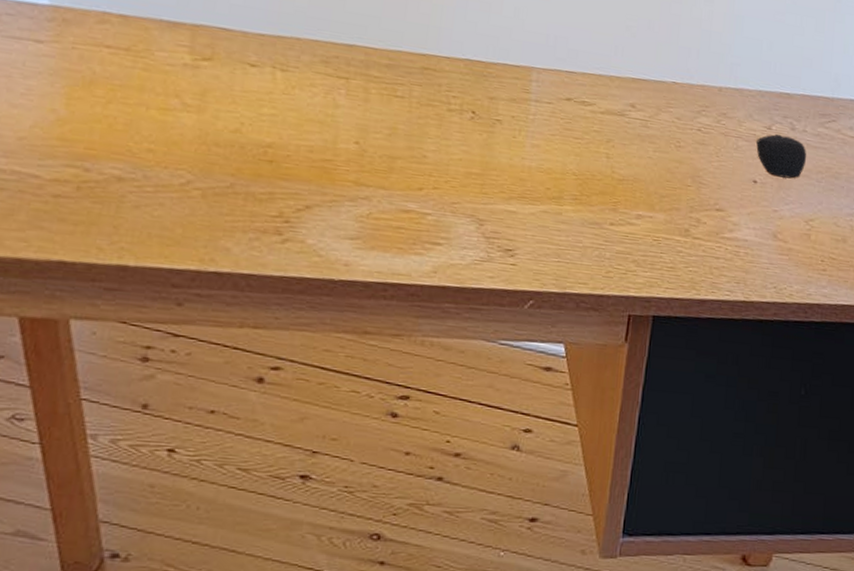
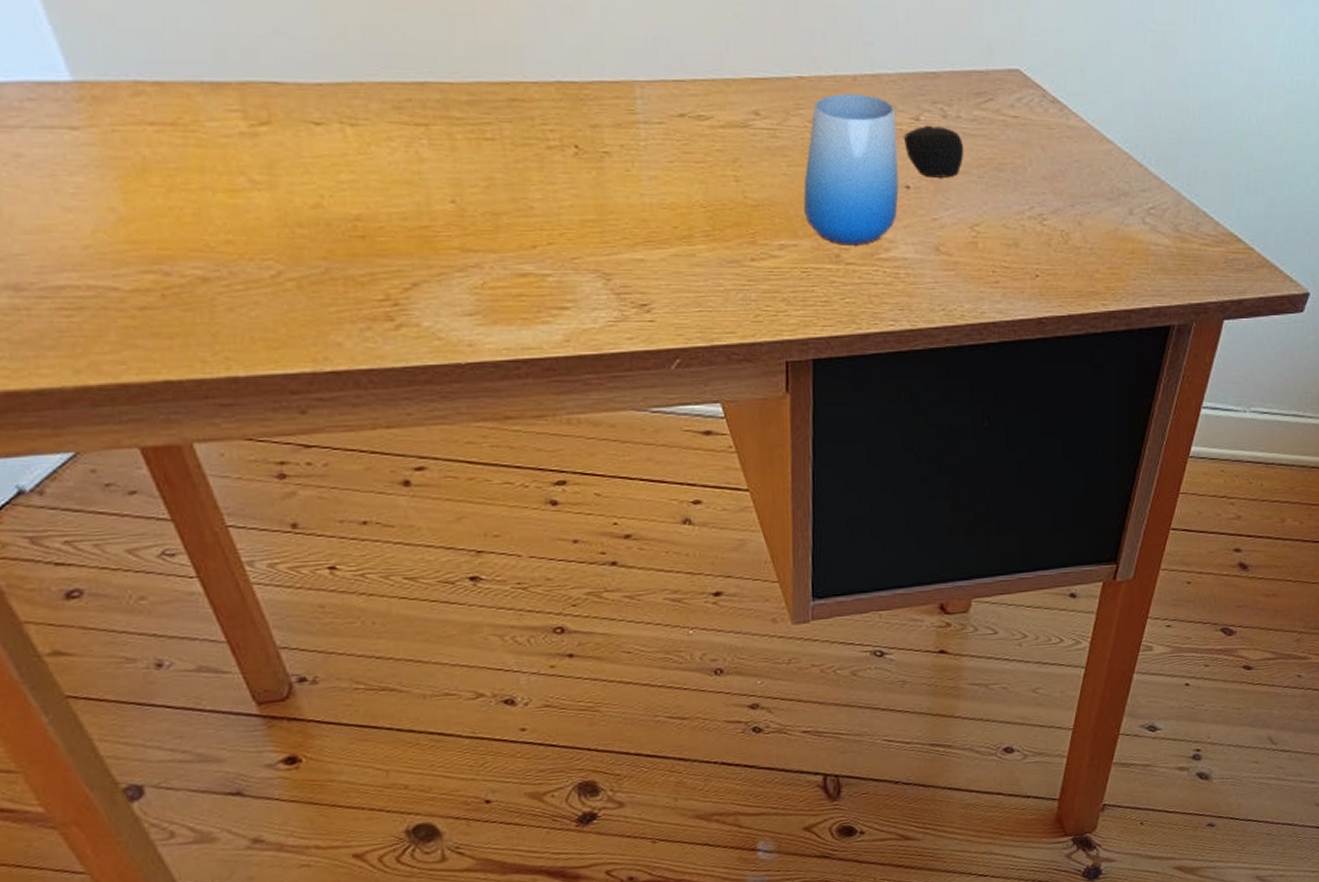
cup: none [663,99,752,225] -> present [803,94,899,246]

